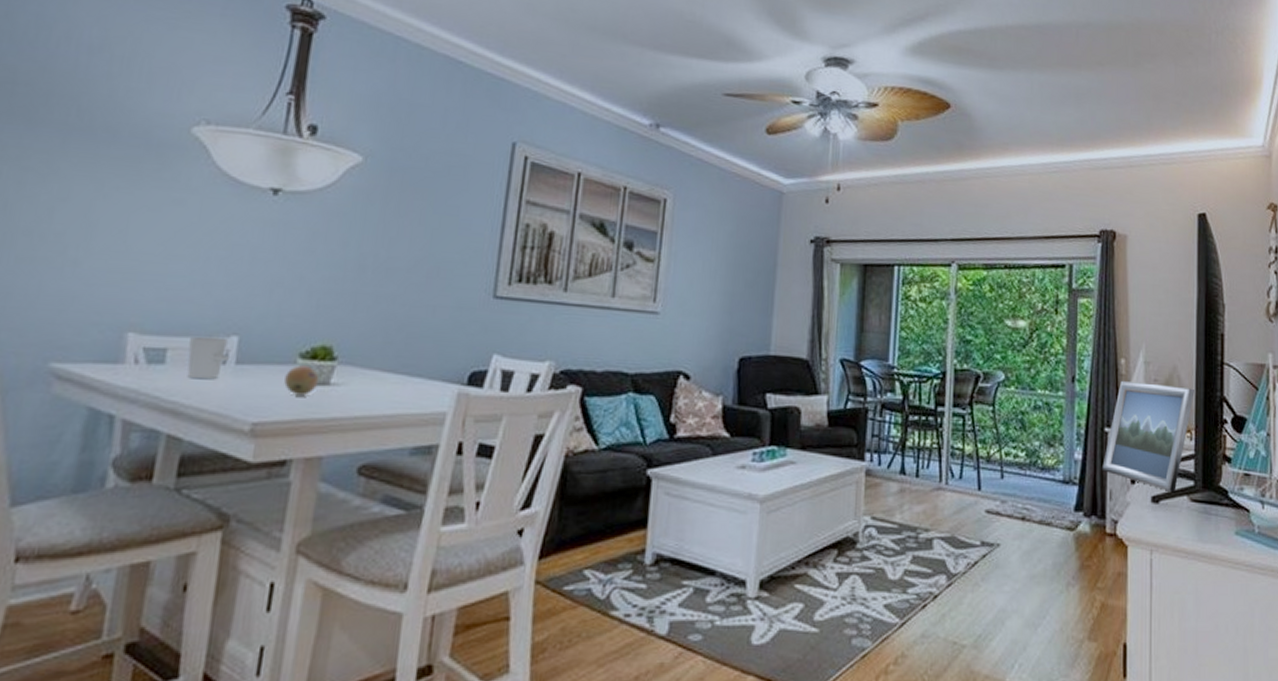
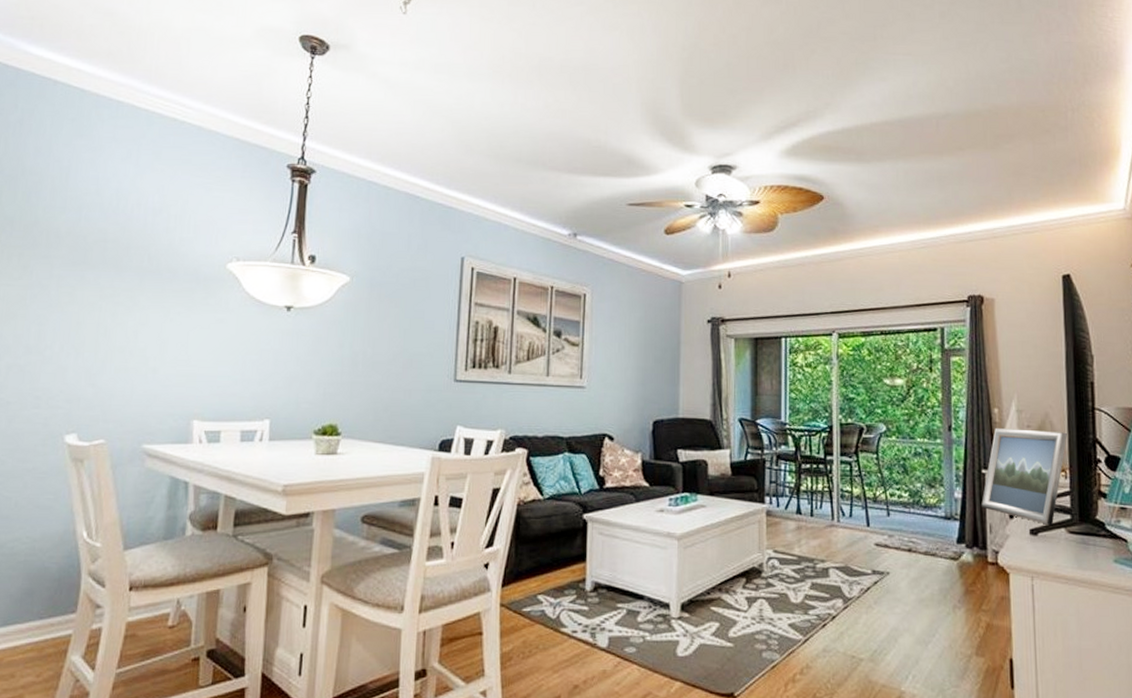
cup: present [187,336,231,380] -> none [235,421,265,453]
fruit: present [284,365,320,396] -> none [304,440,329,464]

